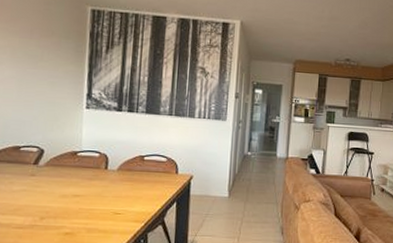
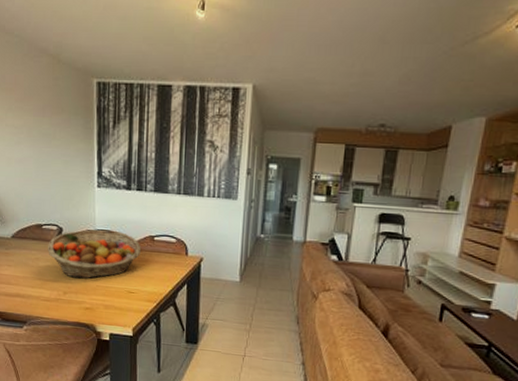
fruit basket: none [25,150,131,202] -> present [48,229,142,279]

